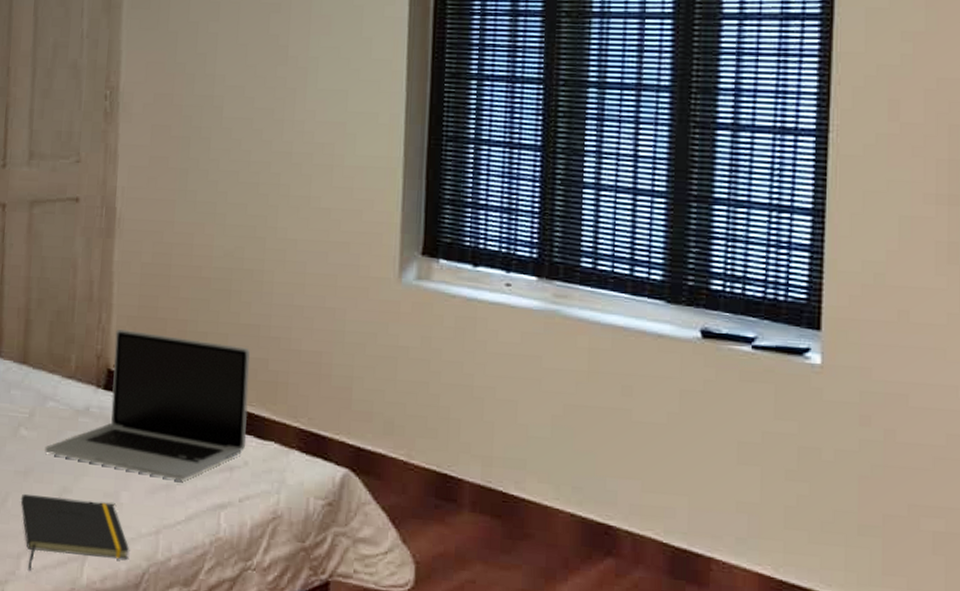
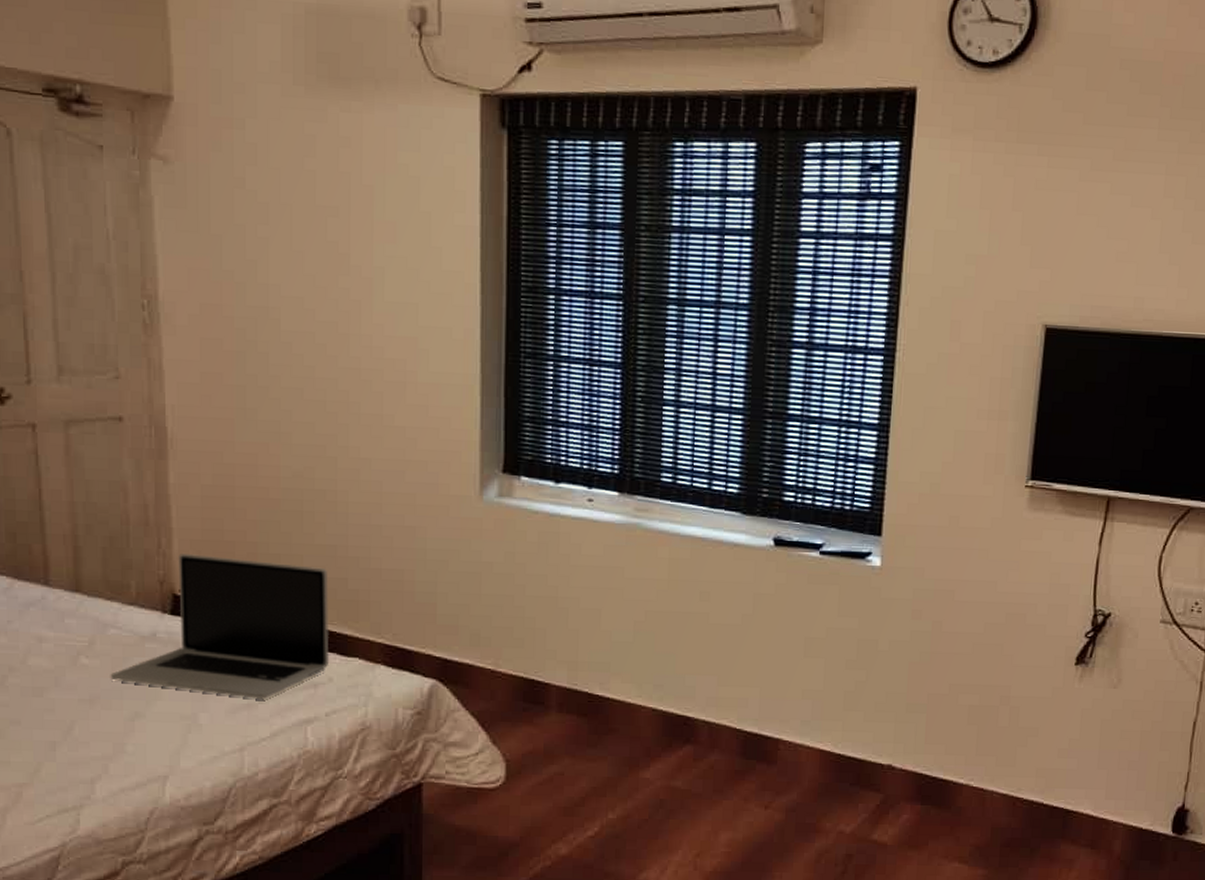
notepad: present [20,493,130,571] -> none [88,720,214,794]

